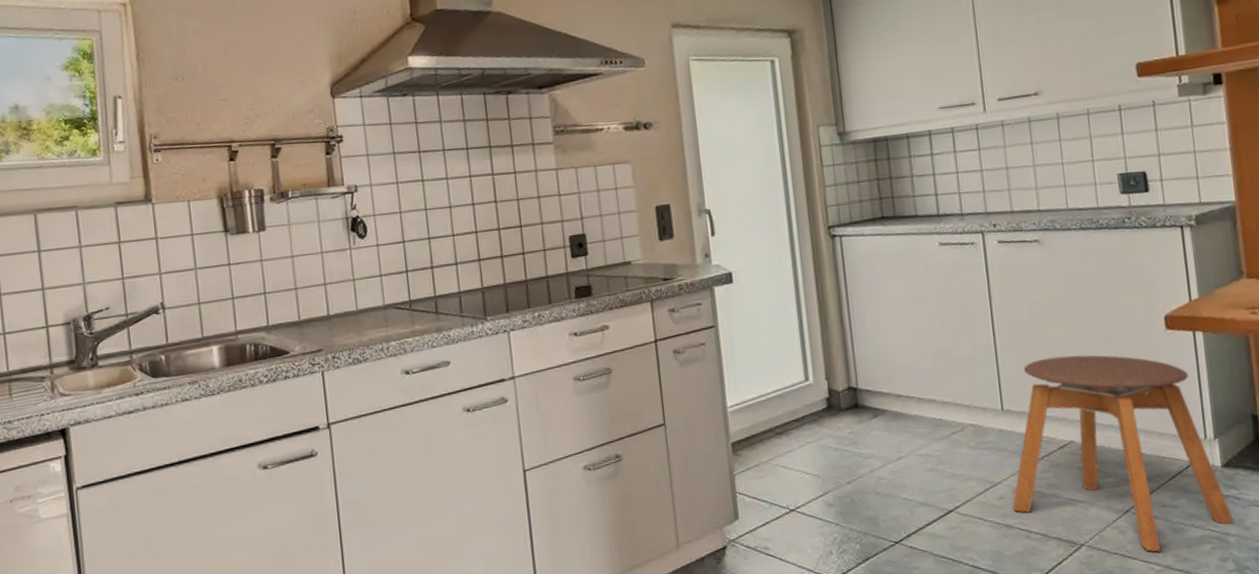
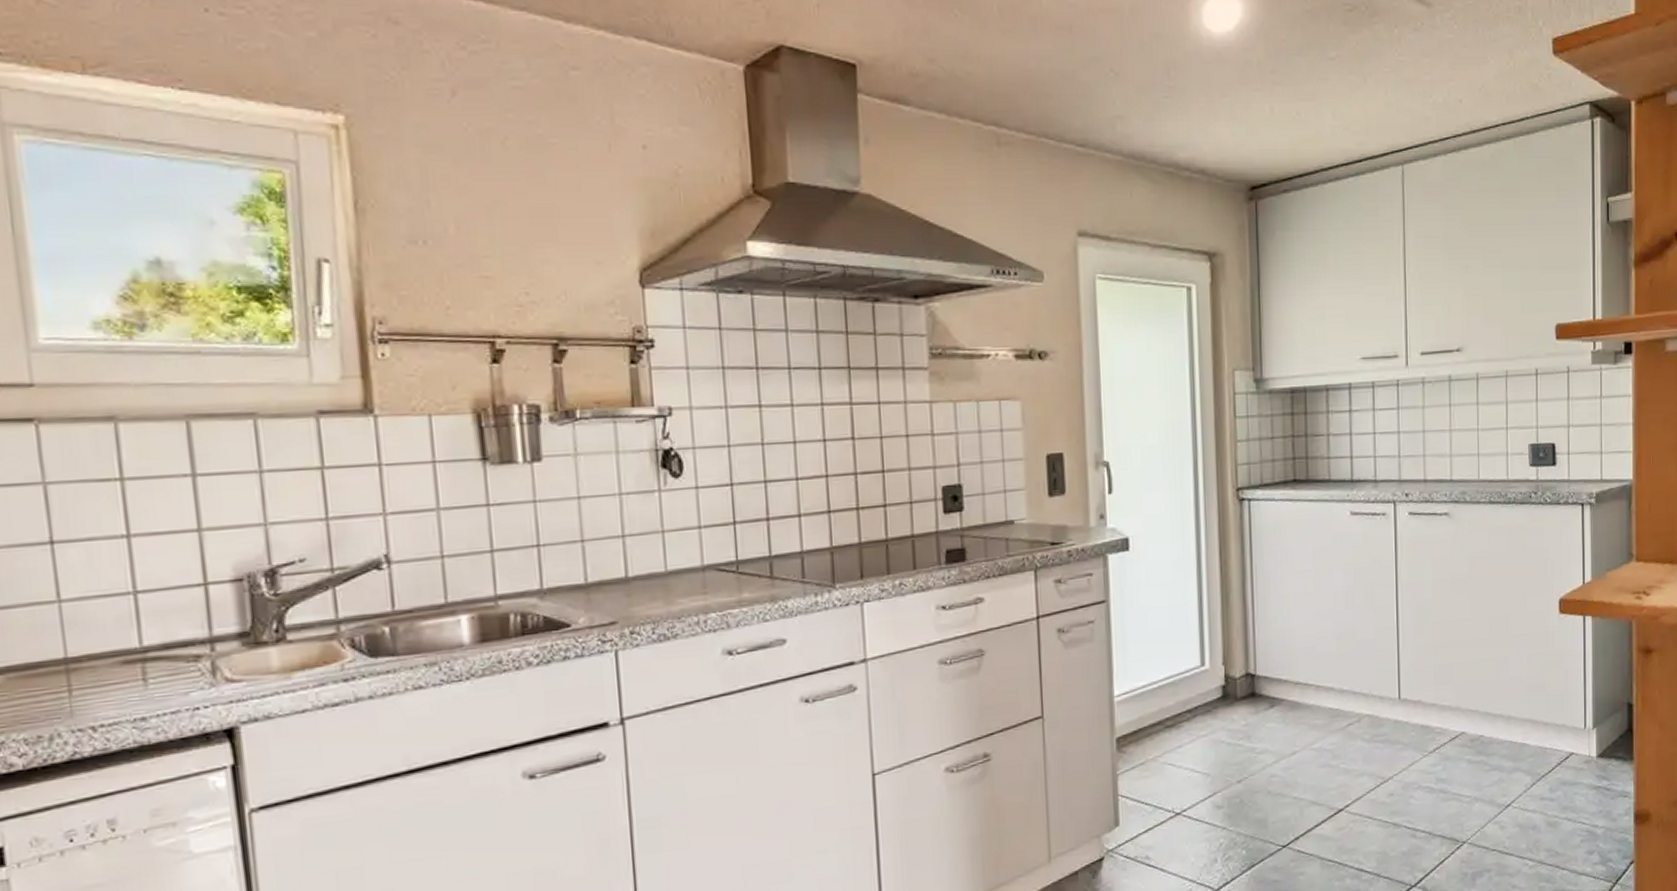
stool: present [1012,355,1235,552] -> none [1401,639,1603,847]

